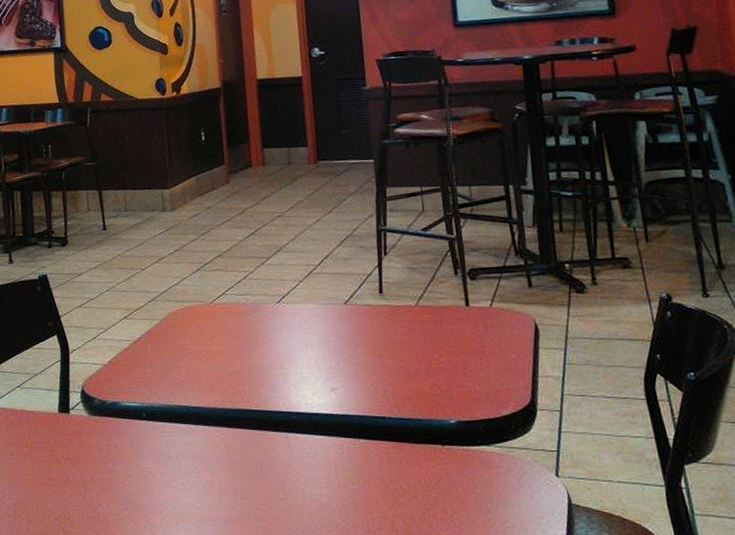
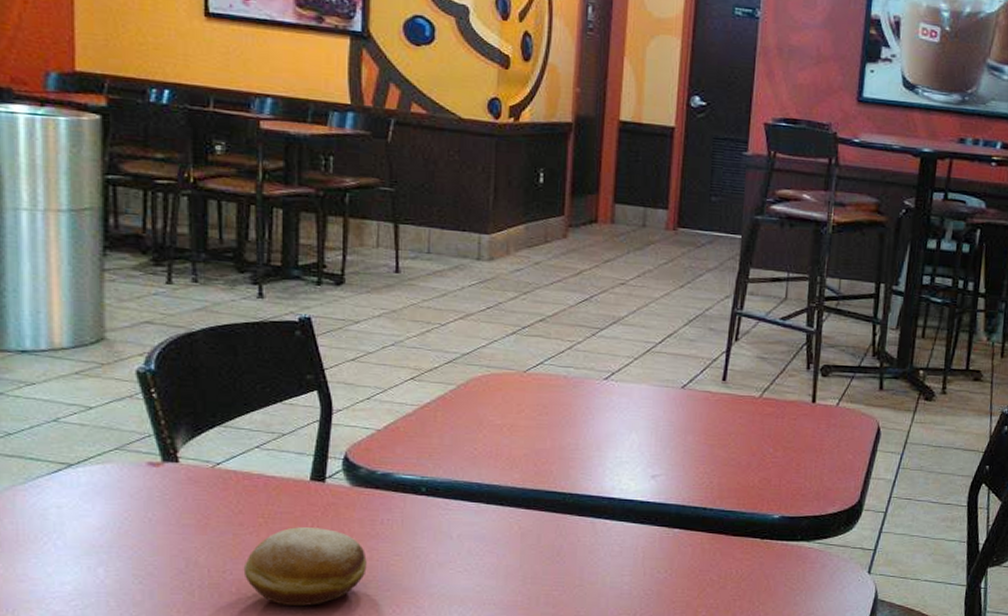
donut: none [16,454,108,526] -> present [243,527,367,607]

